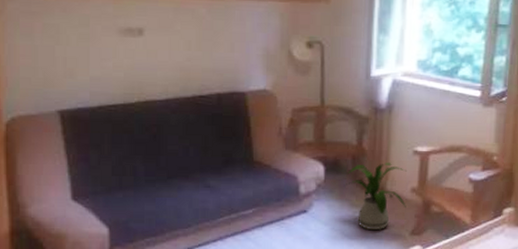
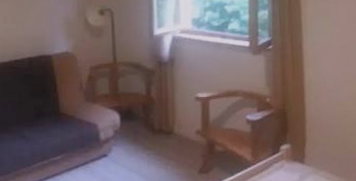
house plant: present [346,163,407,231] -> none [139,109,193,171]

